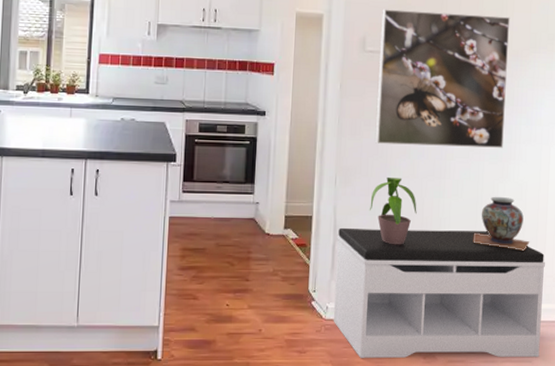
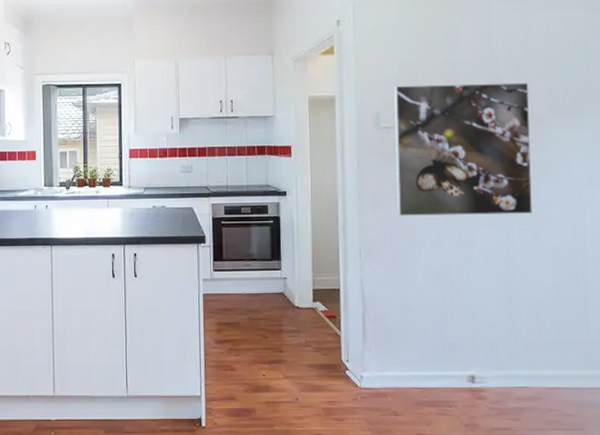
bench: present [333,227,545,358] -> none [366,298,592,426]
potted plant: present [369,176,417,245] -> none [396,247,446,314]
decorative vase: present [473,196,530,251] -> none [508,262,571,316]

